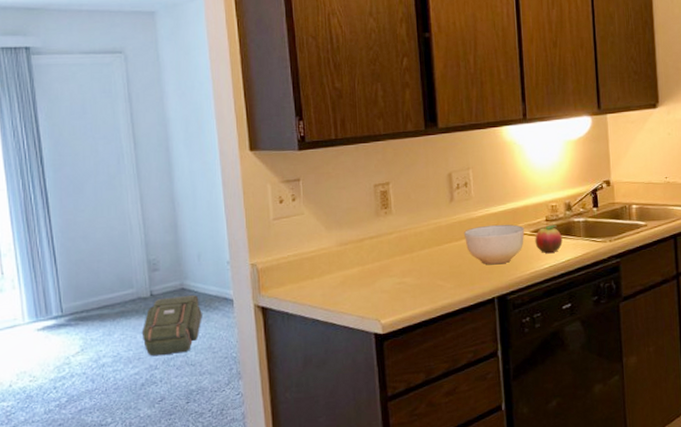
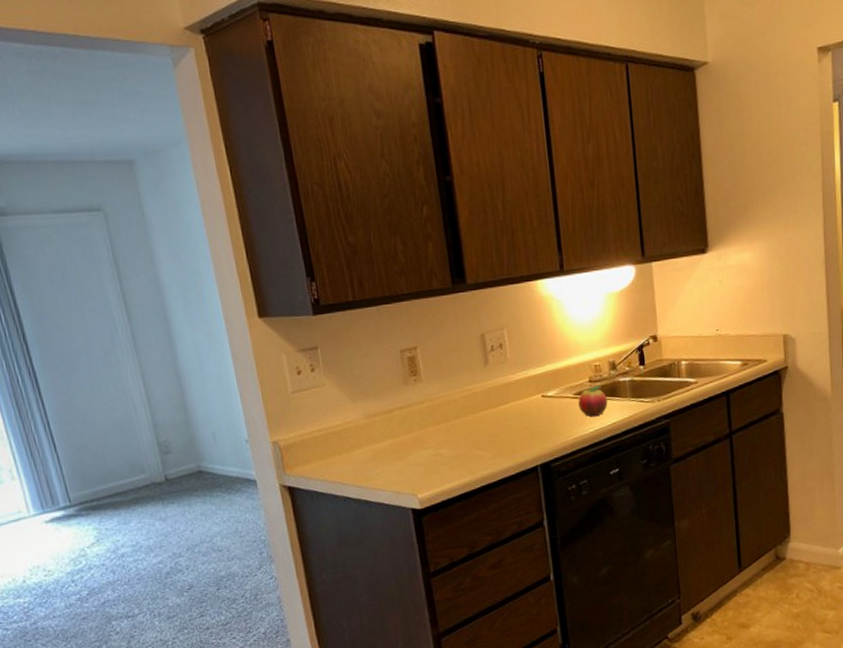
backpack: present [141,294,202,356] -> none [160,477,225,543]
bowl: present [463,224,525,265] -> none [501,387,567,432]

